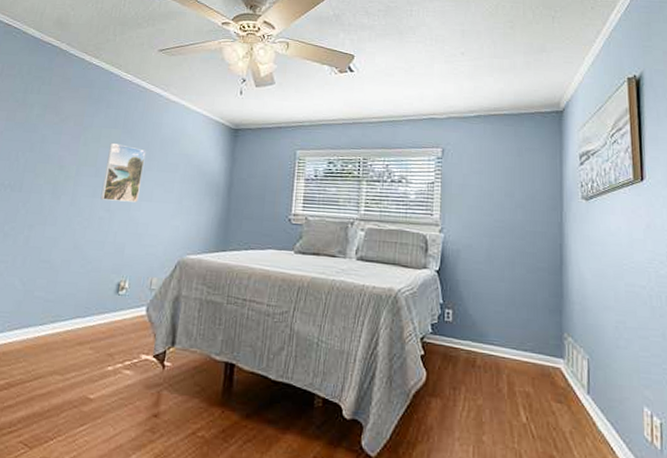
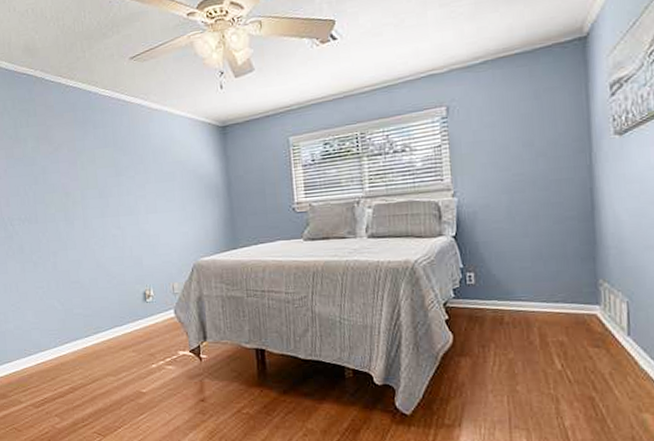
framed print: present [100,142,146,203] -> none [105,162,144,219]

